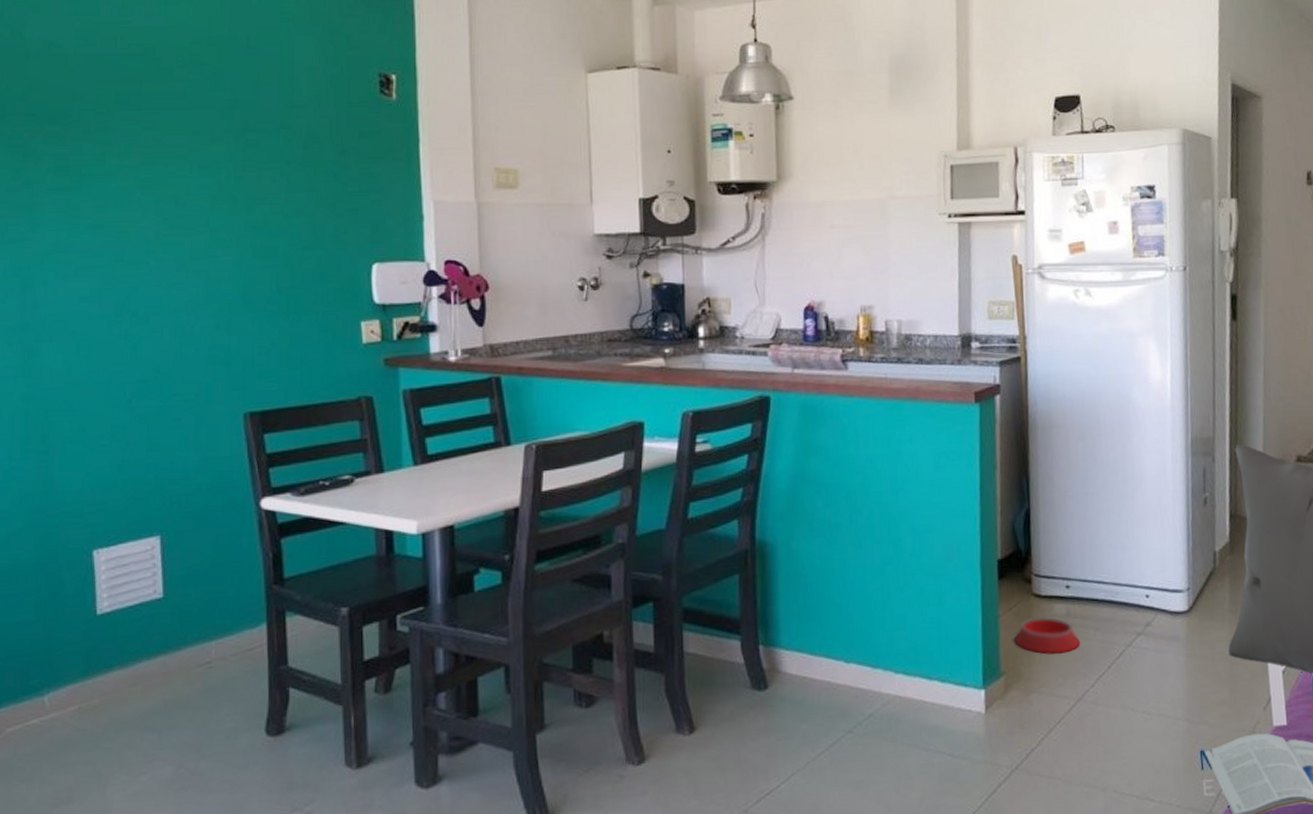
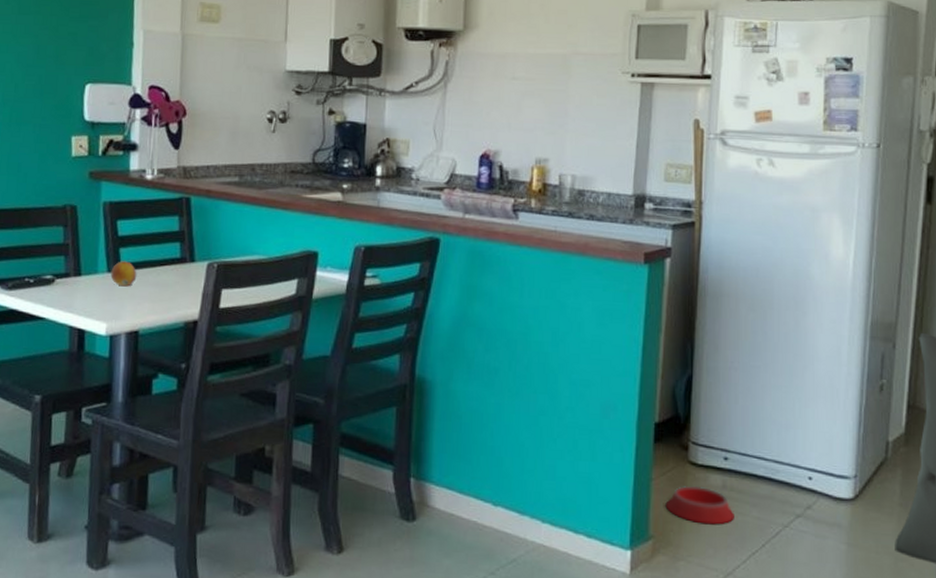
fruit: none [417,451,447,478] -> present [110,261,137,286]

